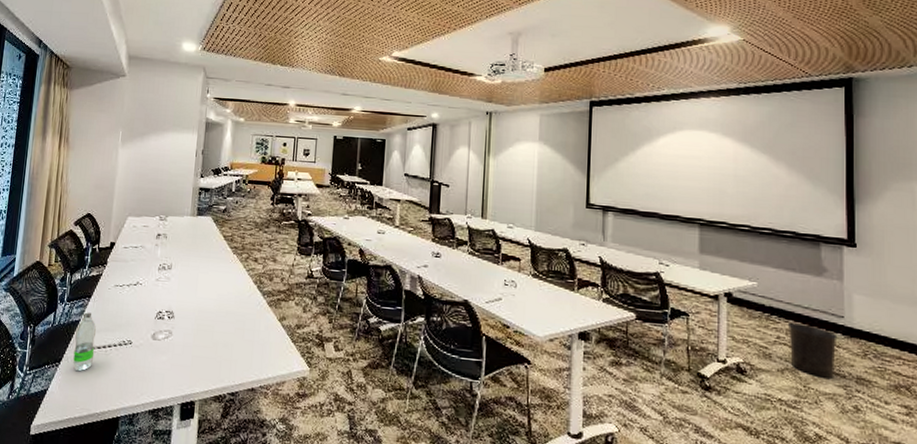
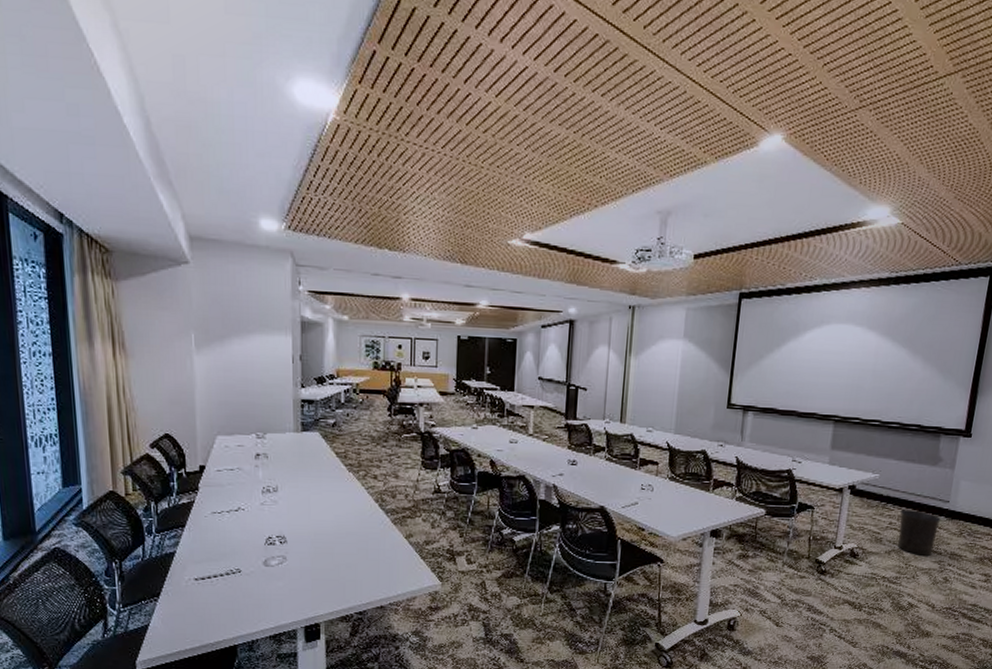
bottle: present [73,312,96,372] -> none [172,543,199,605]

